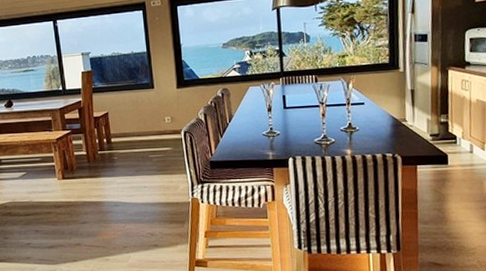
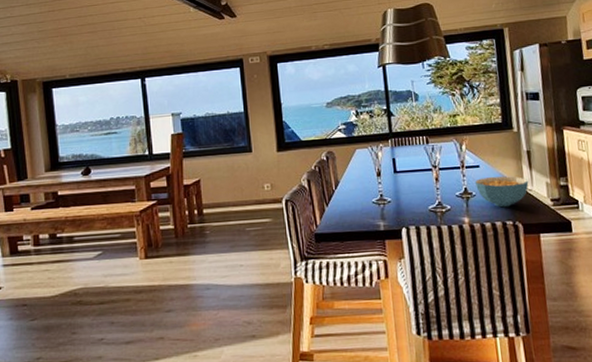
cereal bowl: none [358,113,411,141] -> present [474,176,529,208]

